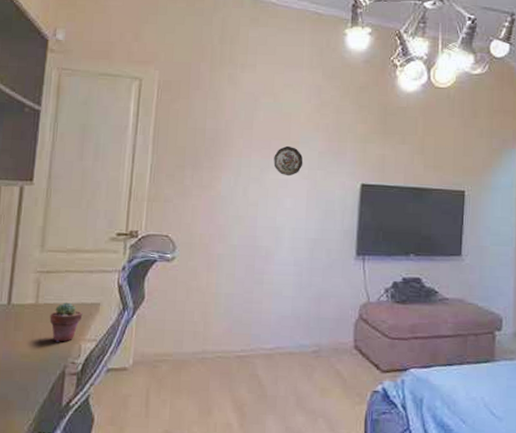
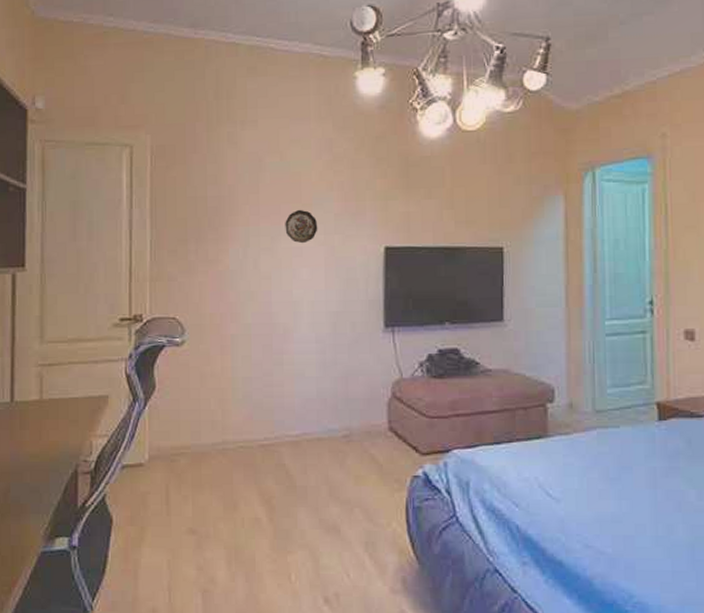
potted succulent: present [49,302,83,342] -> none [56,396,91,439]

